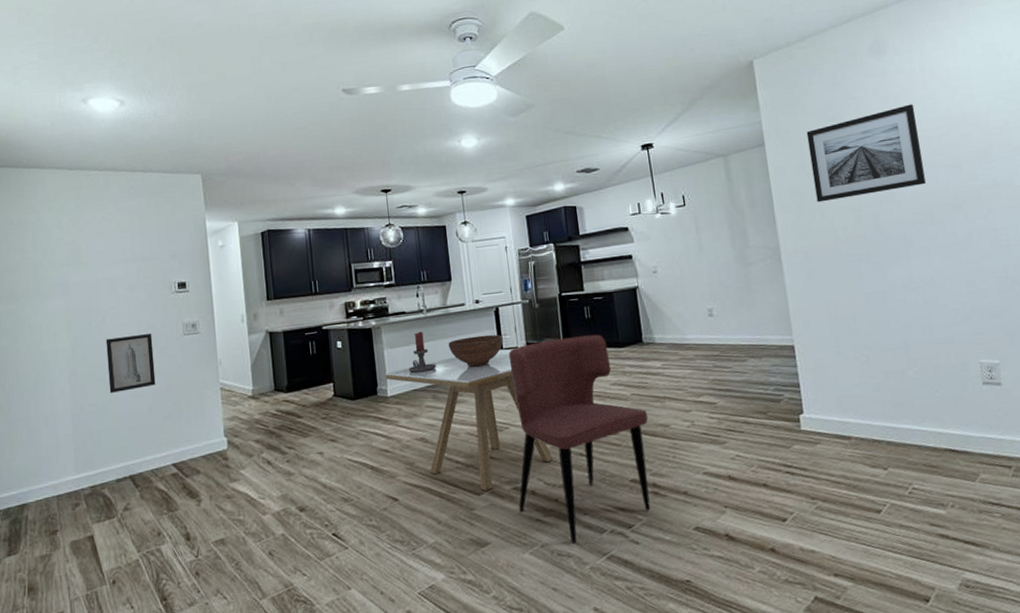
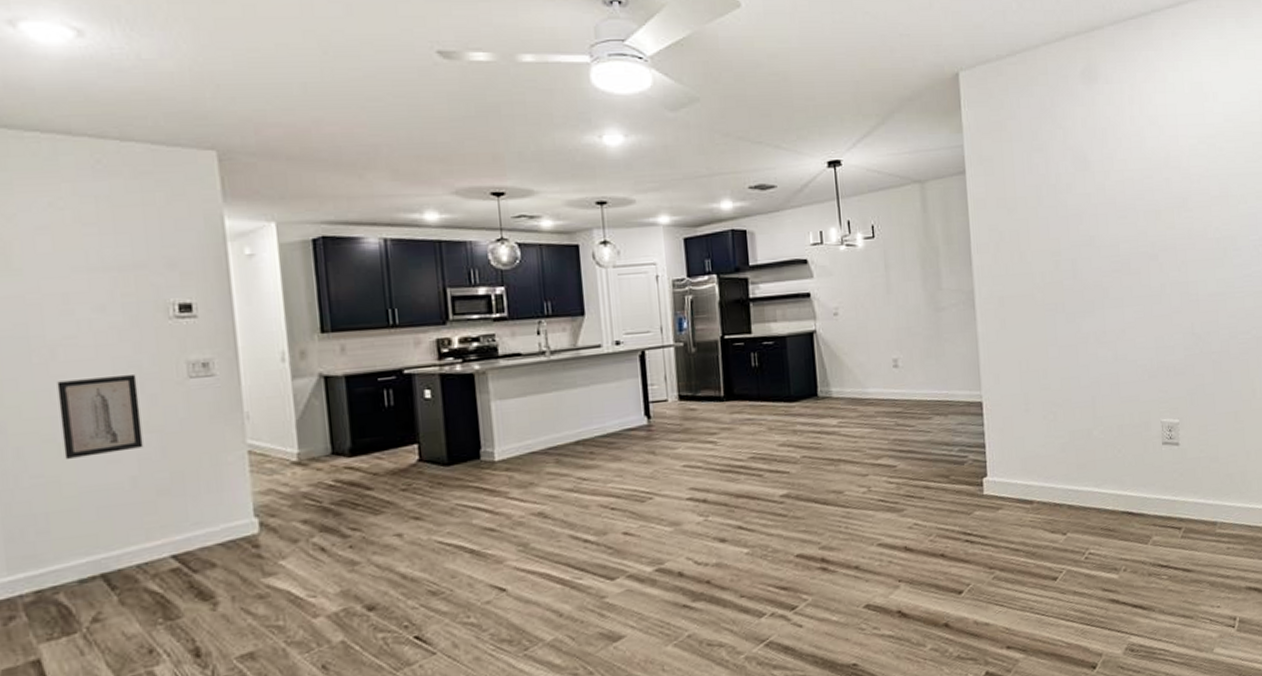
dining table: present [384,349,553,492] -> none [491,402,706,576]
candle holder: present [408,331,436,373] -> none [523,379,562,432]
fruit bowl: present [448,334,503,367] -> none [578,384,650,424]
dining chair: present [508,334,651,543] -> none [655,386,820,631]
wall art: present [806,104,926,203] -> none [1010,140,1126,243]

